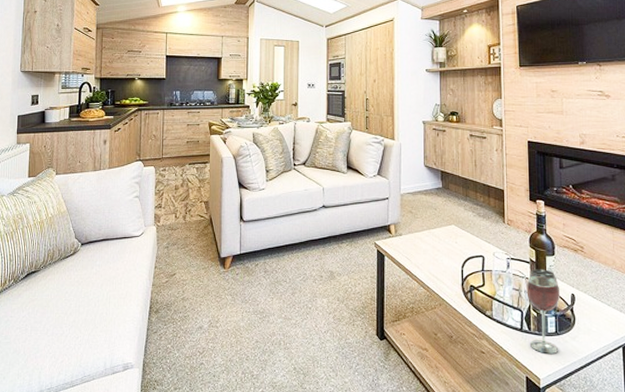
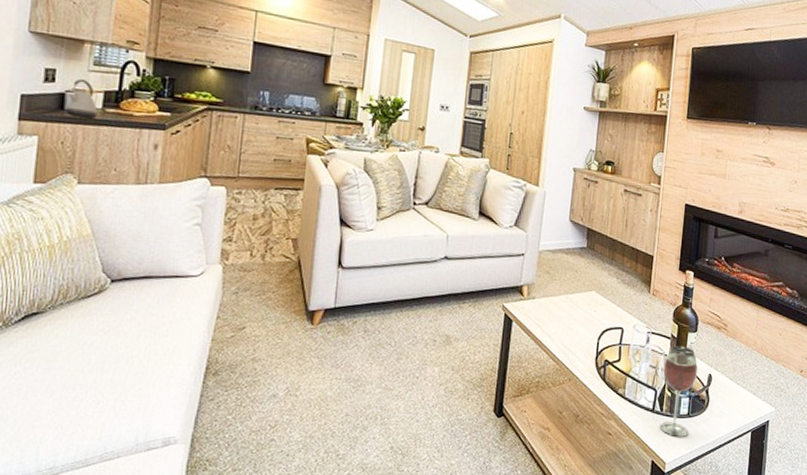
kettle: none [45,99,66,128] -> present [65,78,98,120]

